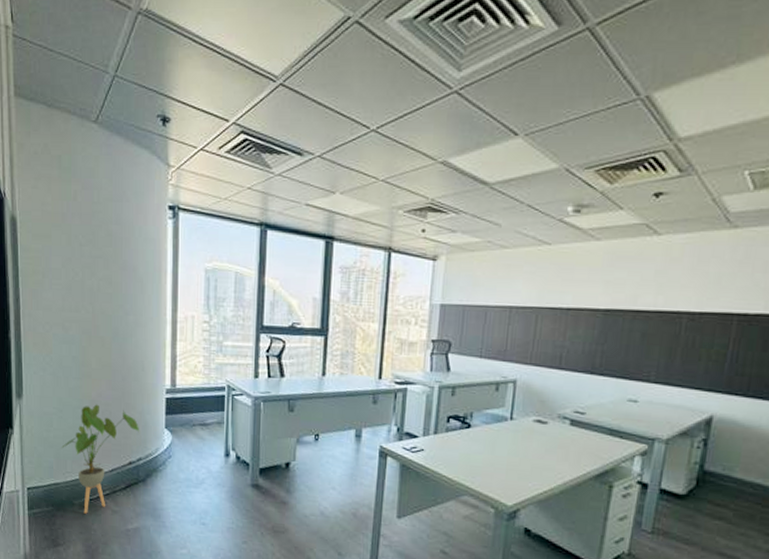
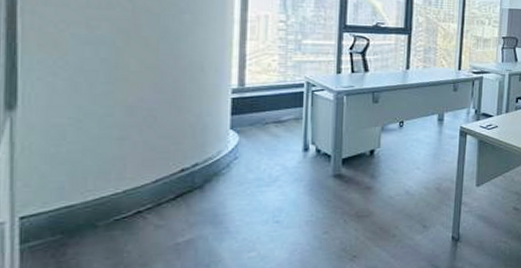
house plant: present [62,404,139,514] -> none [79,110,196,235]

